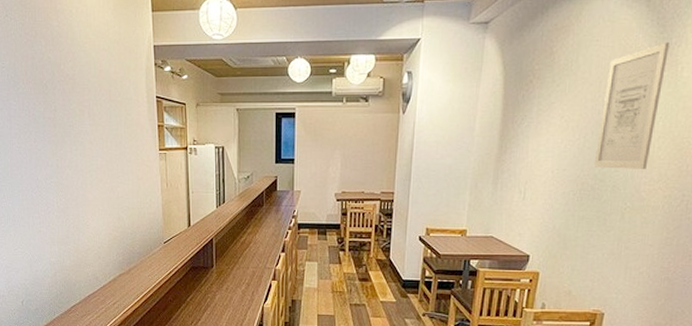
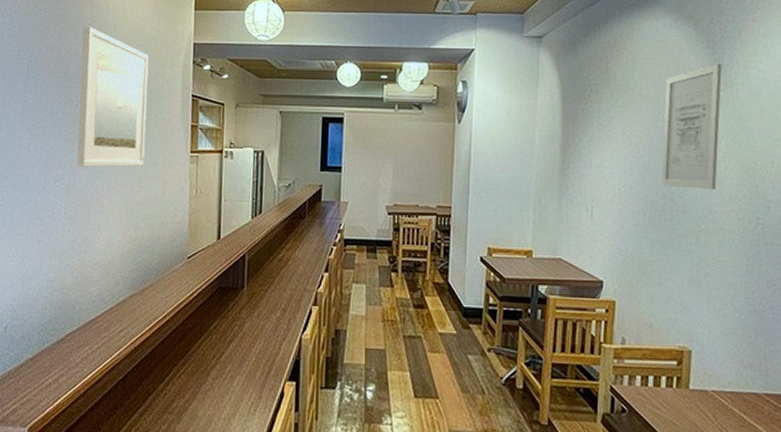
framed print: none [52,33,119,166] -> present [77,26,149,167]

